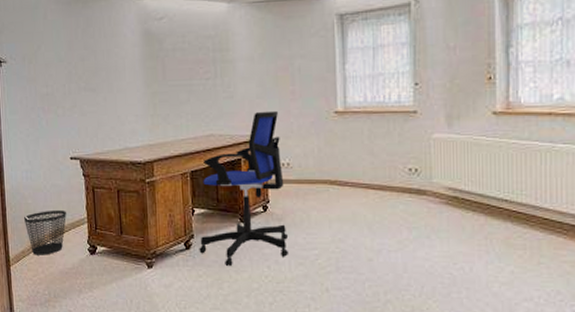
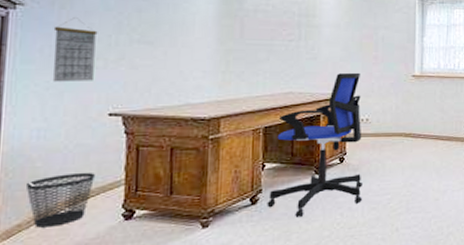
calendar: none [26,70,57,130] -> present [53,17,98,82]

